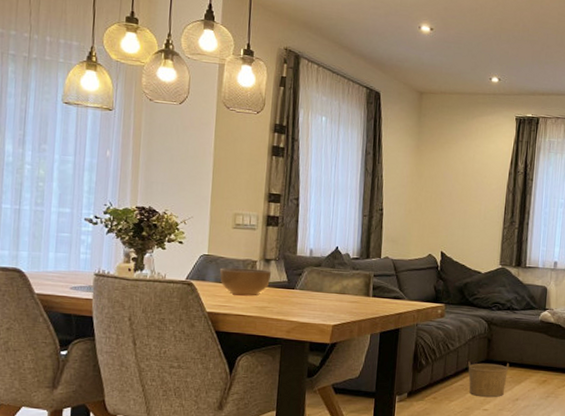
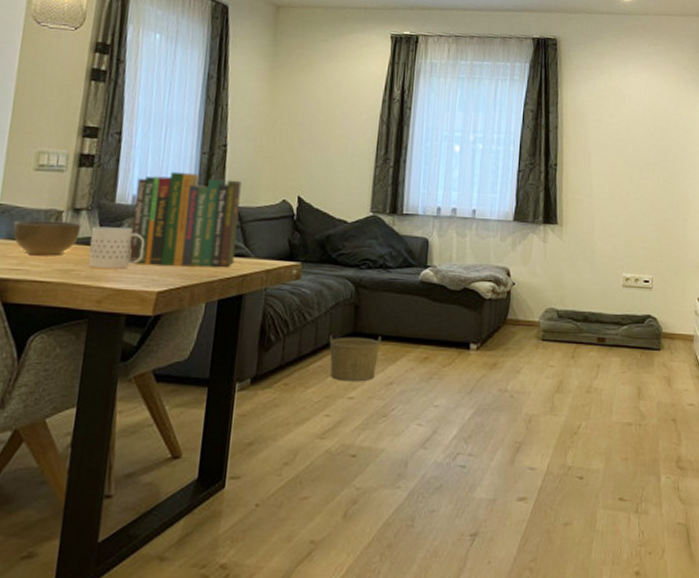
mug: none [278,273,322,307] -> present [87,226,146,269]
books: none [309,230,396,308] -> present [128,171,242,268]

